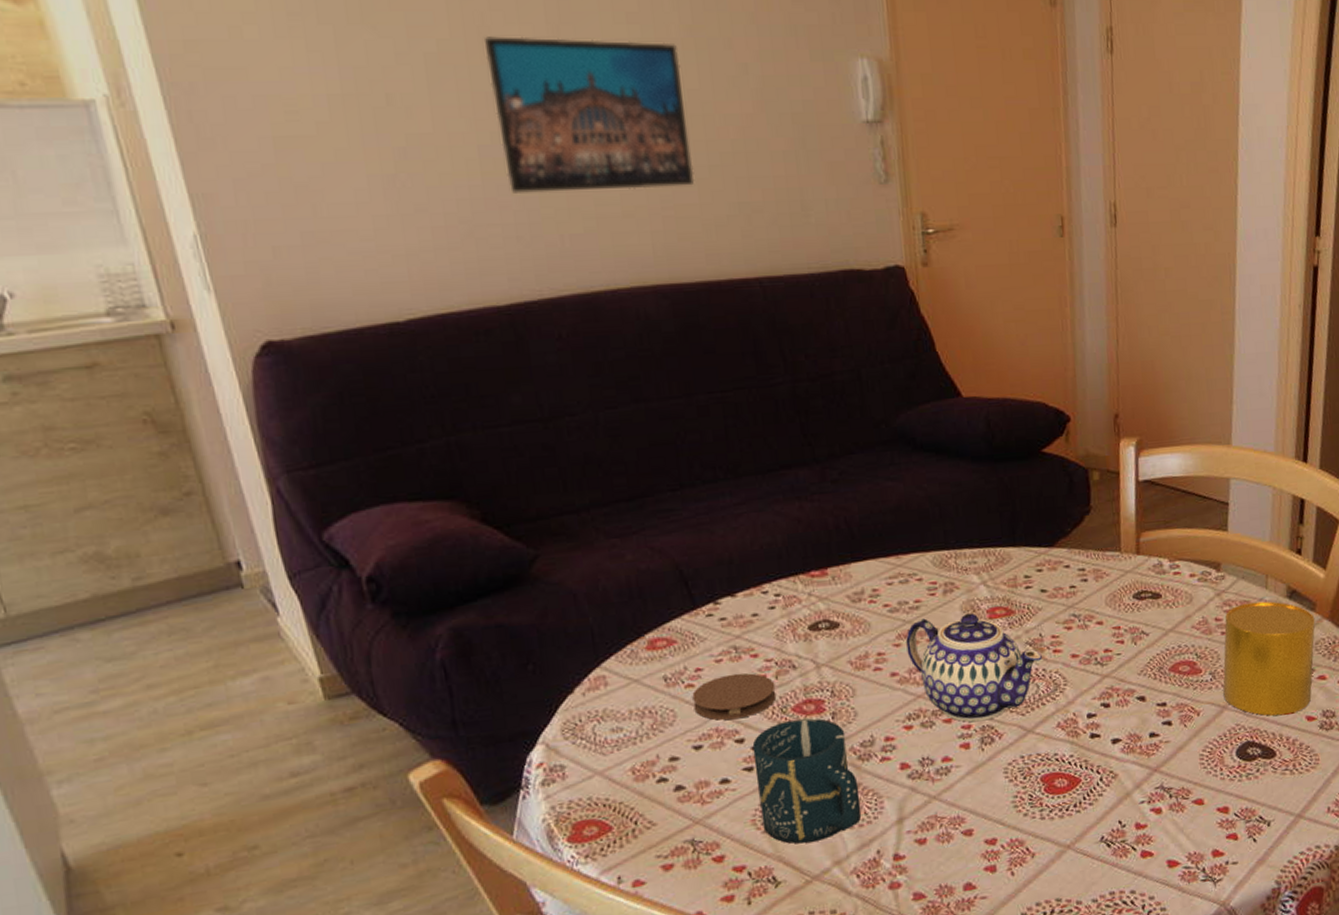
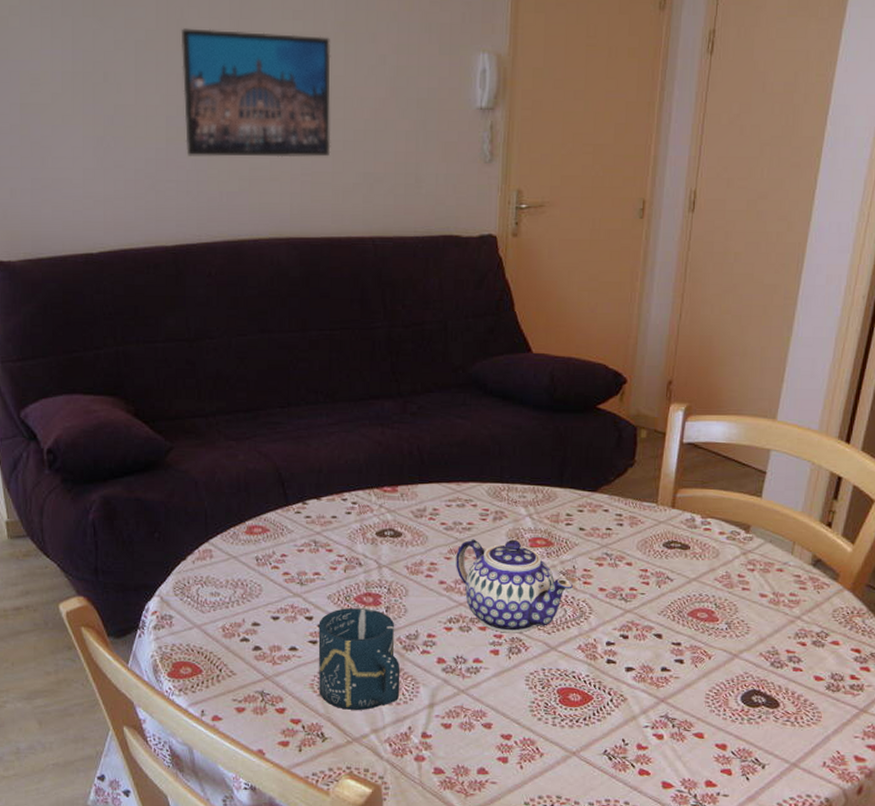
coaster: present [692,673,777,721] -> none [276,563,343,600]
cup: present [1223,601,1315,716] -> none [736,565,836,671]

